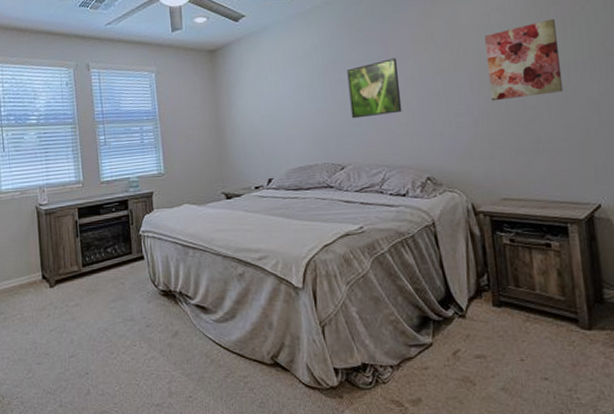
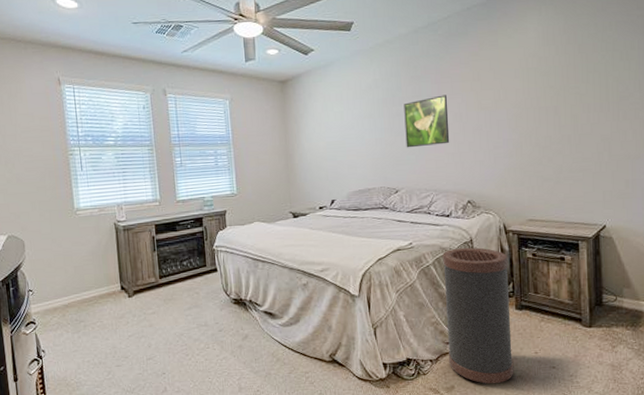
trash can: none [400,231,495,398] -> present [442,247,513,385]
wall art: present [485,18,564,101] -> none [522,65,583,136]

